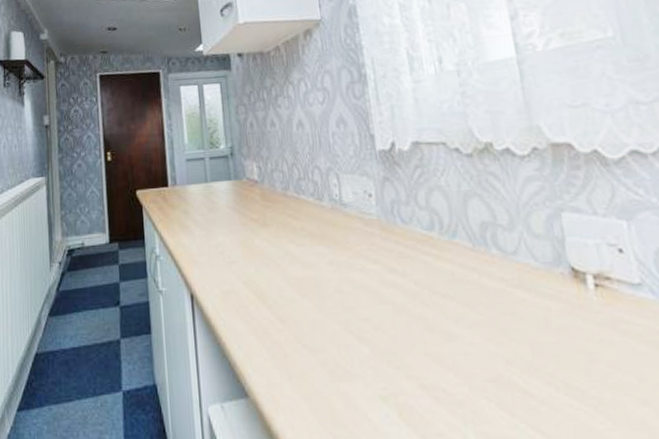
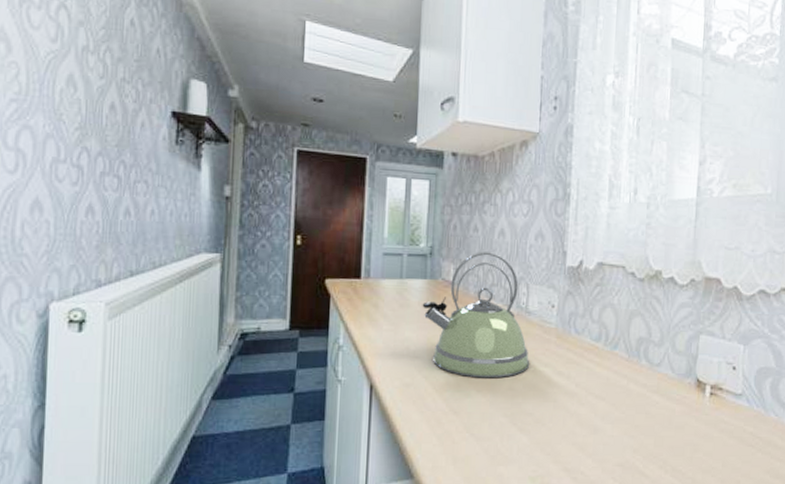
kettle: none [230,145,356,281] -> present [422,252,530,379]

